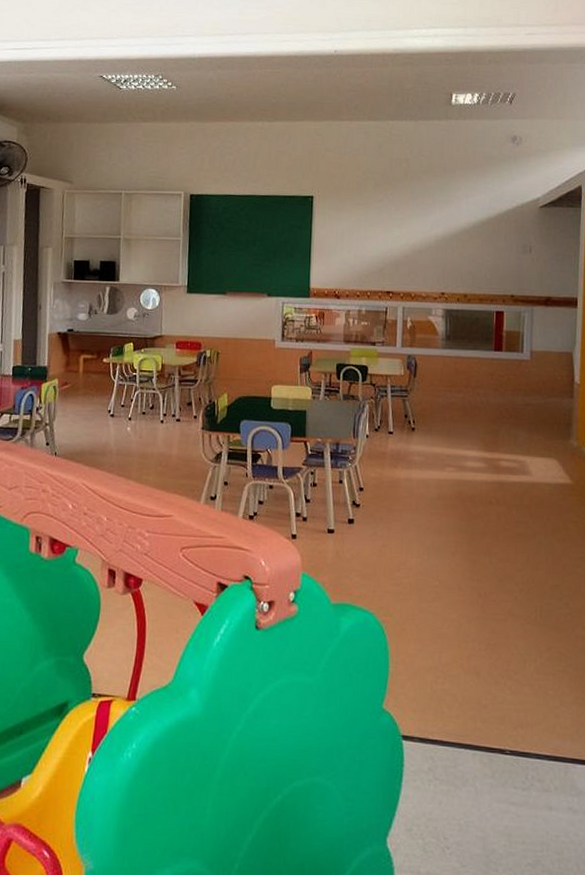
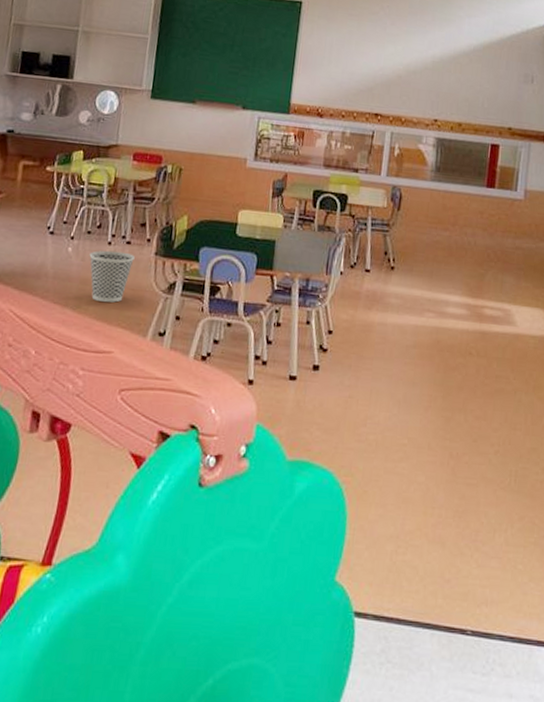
wastebasket: none [145,428,184,473] -> present [89,250,135,303]

